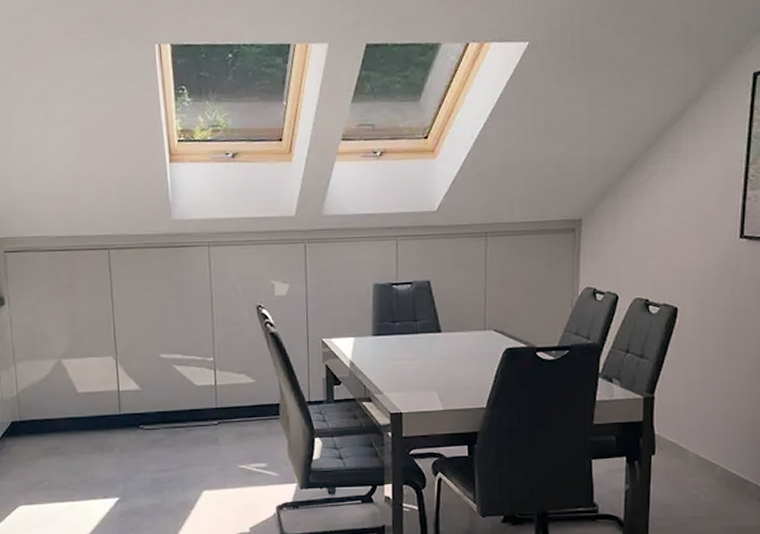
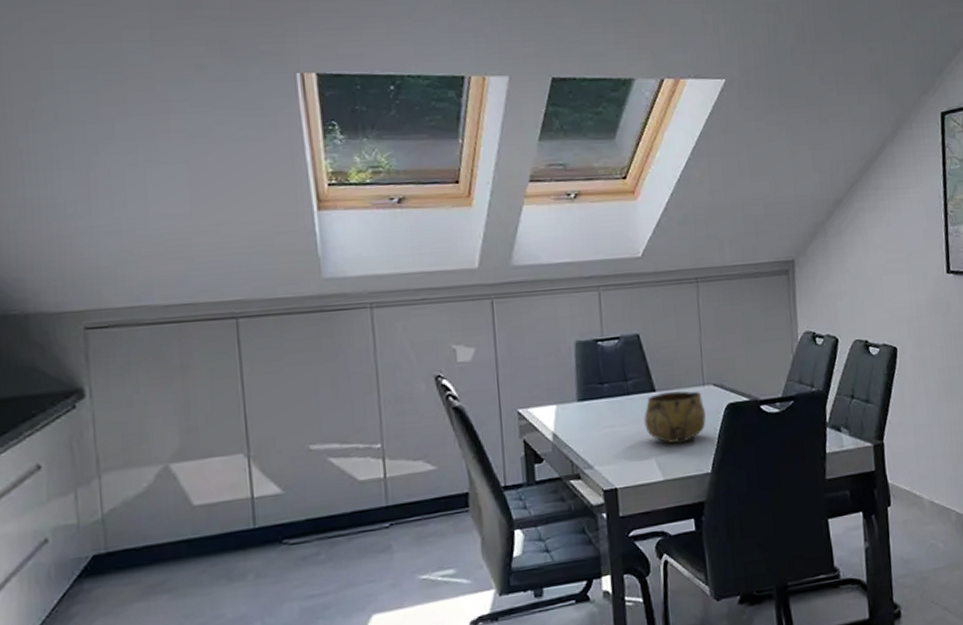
decorative bowl: none [429,332,485,379] -> present [644,390,706,444]

